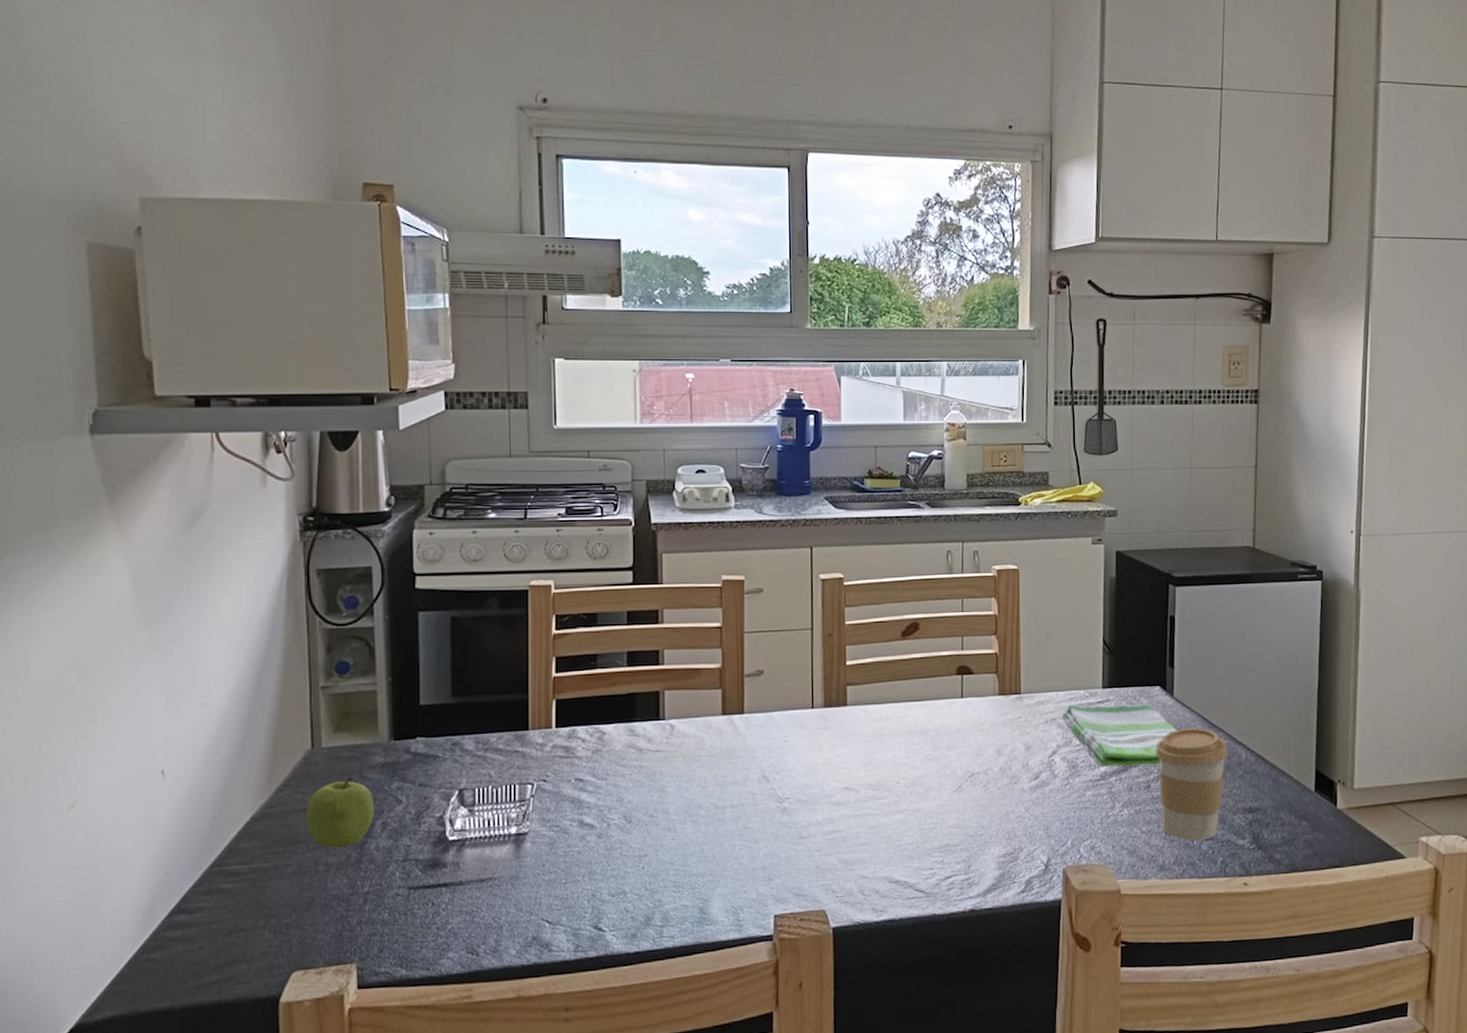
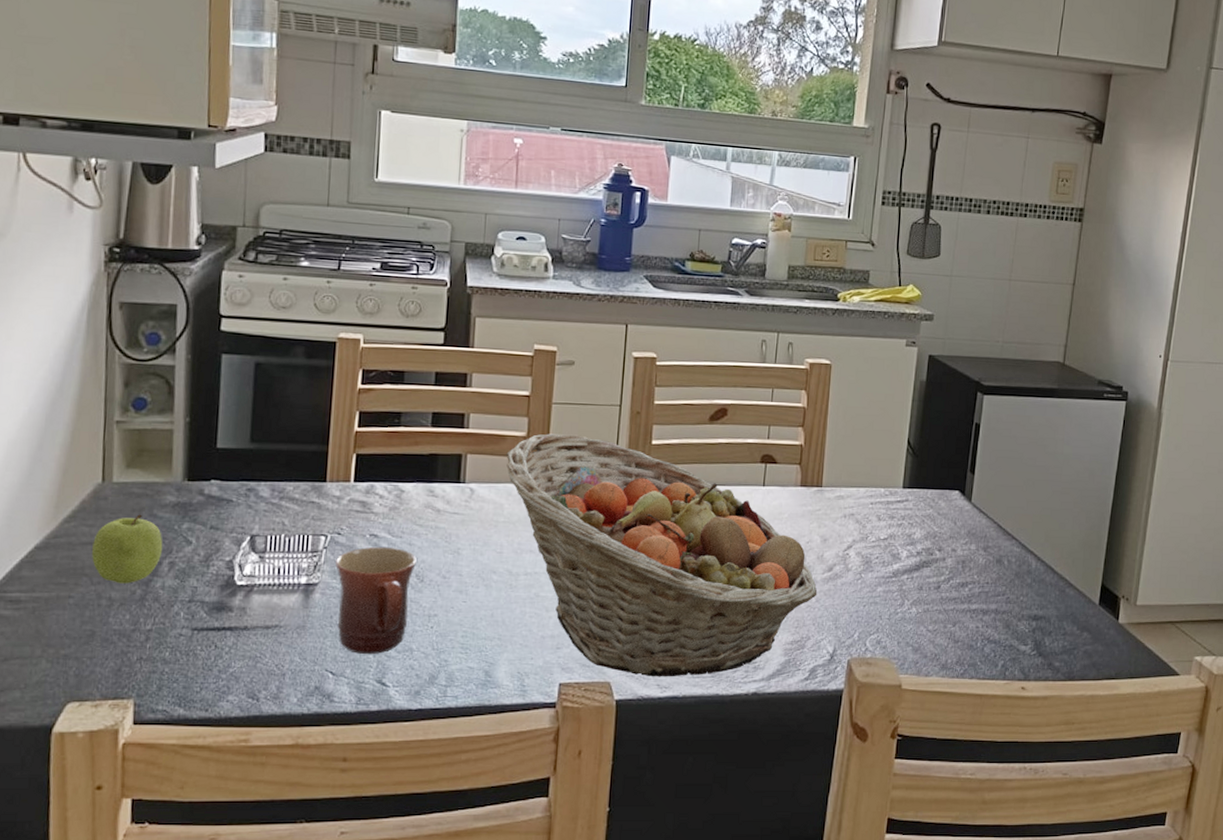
mug: none [544,790,623,901] -> present [335,546,417,655]
fruit basket: none [703,662,1026,902] -> present [506,433,818,677]
dish towel: present [1062,704,1177,767] -> none [860,501,972,567]
coffee cup: present [1155,728,1228,841] -> none [948,534,1019,644]

